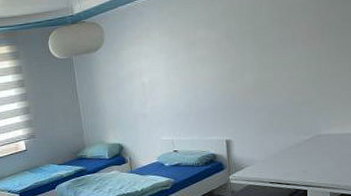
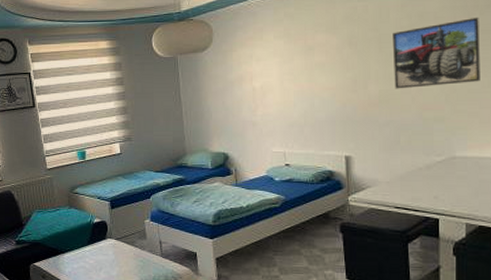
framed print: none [265,7,342,77] -> present [392,17,480,89]

